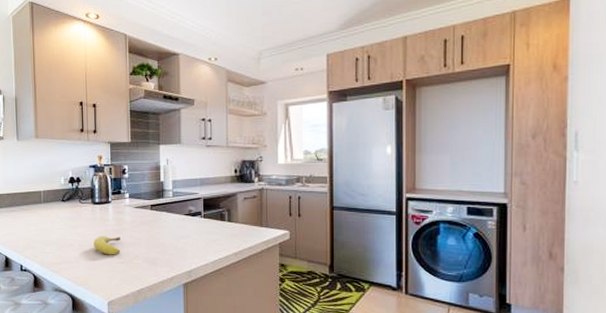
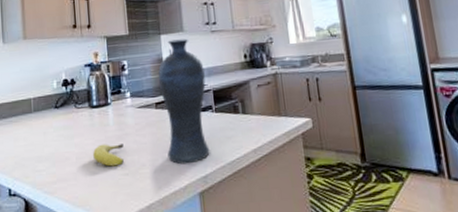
vase: none [155,150,197,259] -> present [158,39,210,165]

